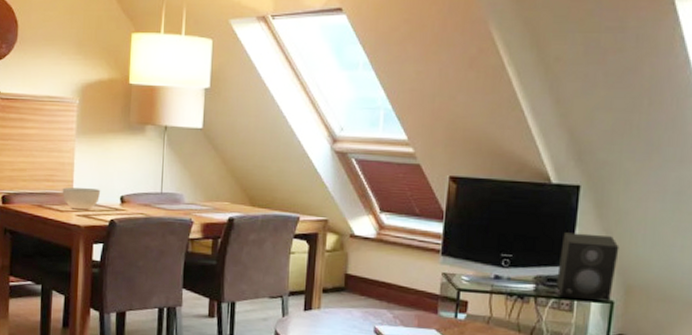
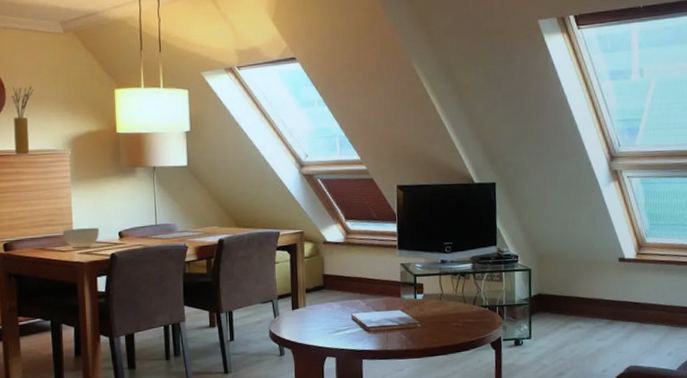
vase: none [22,23,48,100] -> present [11,86,34,155]
speaker: present [556,232,620,302] -> none [487,219,530,271]

